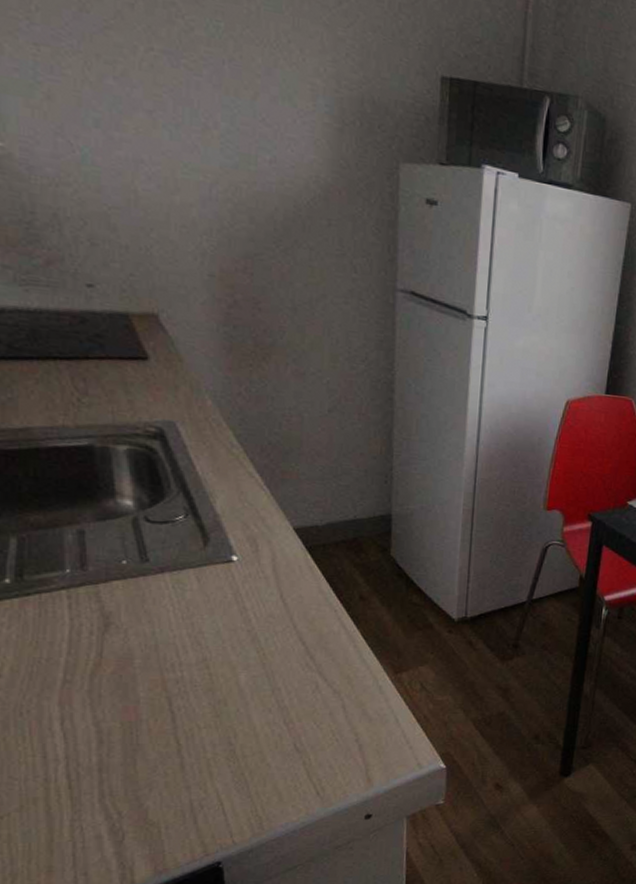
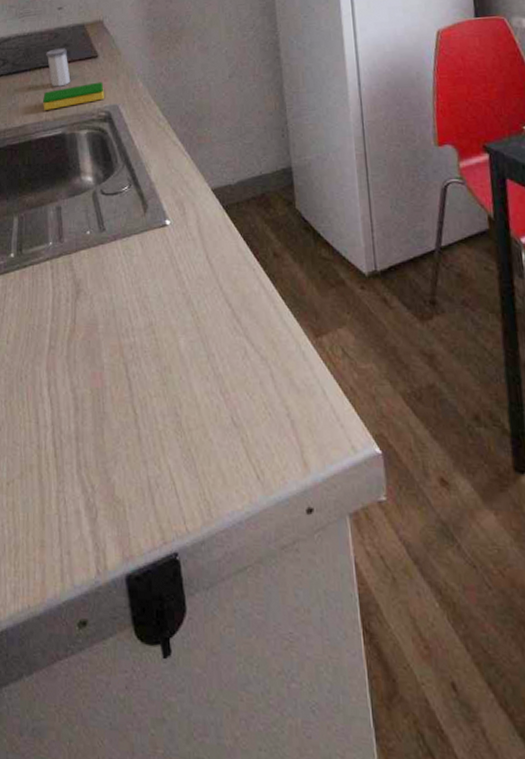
dish sponge: none [59,389,155,415] -> present [43,82,104,110]
salt shaker: none [65,337,105,388] -> present [46,48,71,87]

